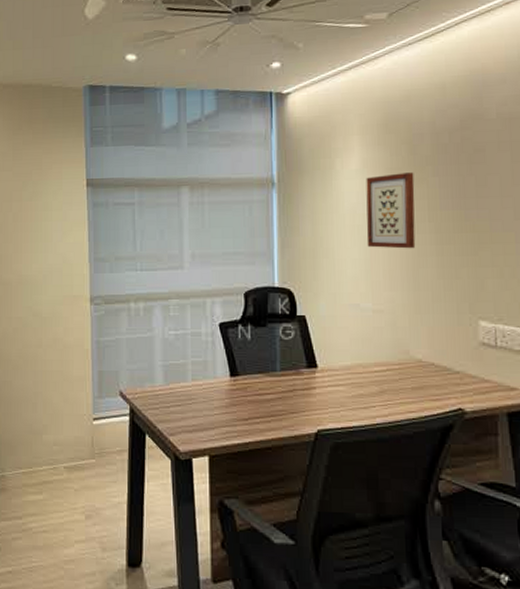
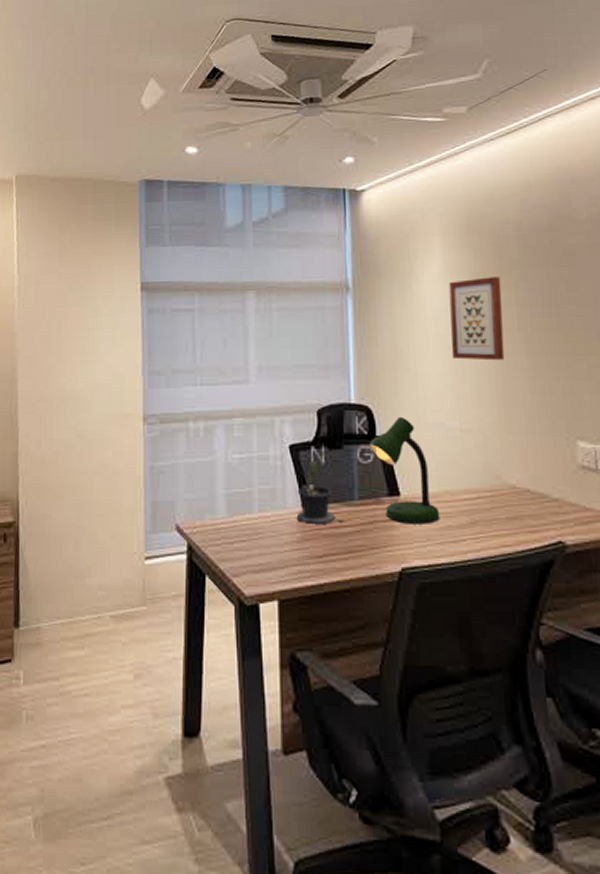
potted plant: none [225,328,266,393] -> present [296,451,342,525]
desk lamp: none [290,298,353,393] -> present [368,416,440,524]

